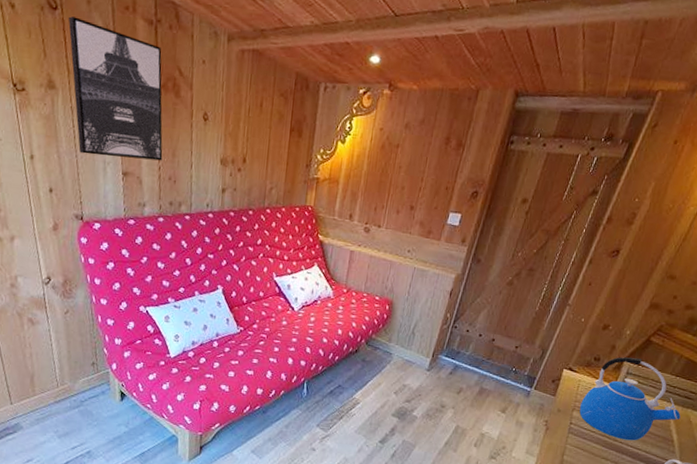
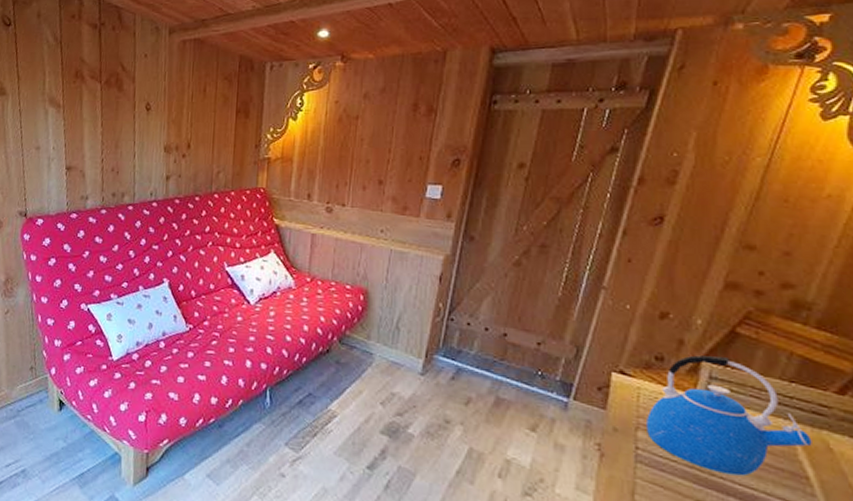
wall art: present [68,16,163,161] -> none [20,30,106,153]

